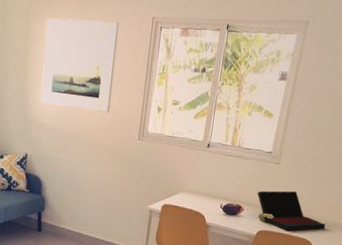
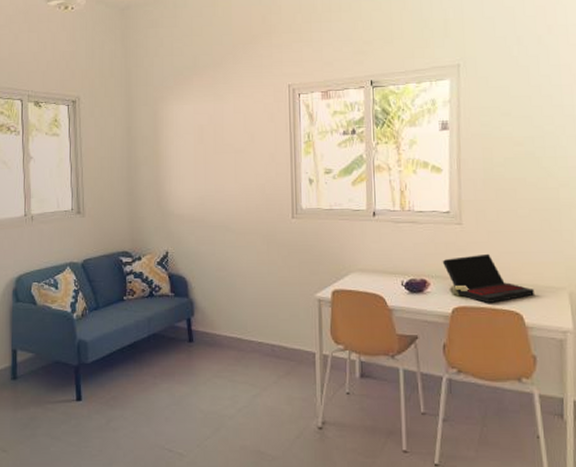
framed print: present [40,18,119,113] -> none [175,95,255,193]

